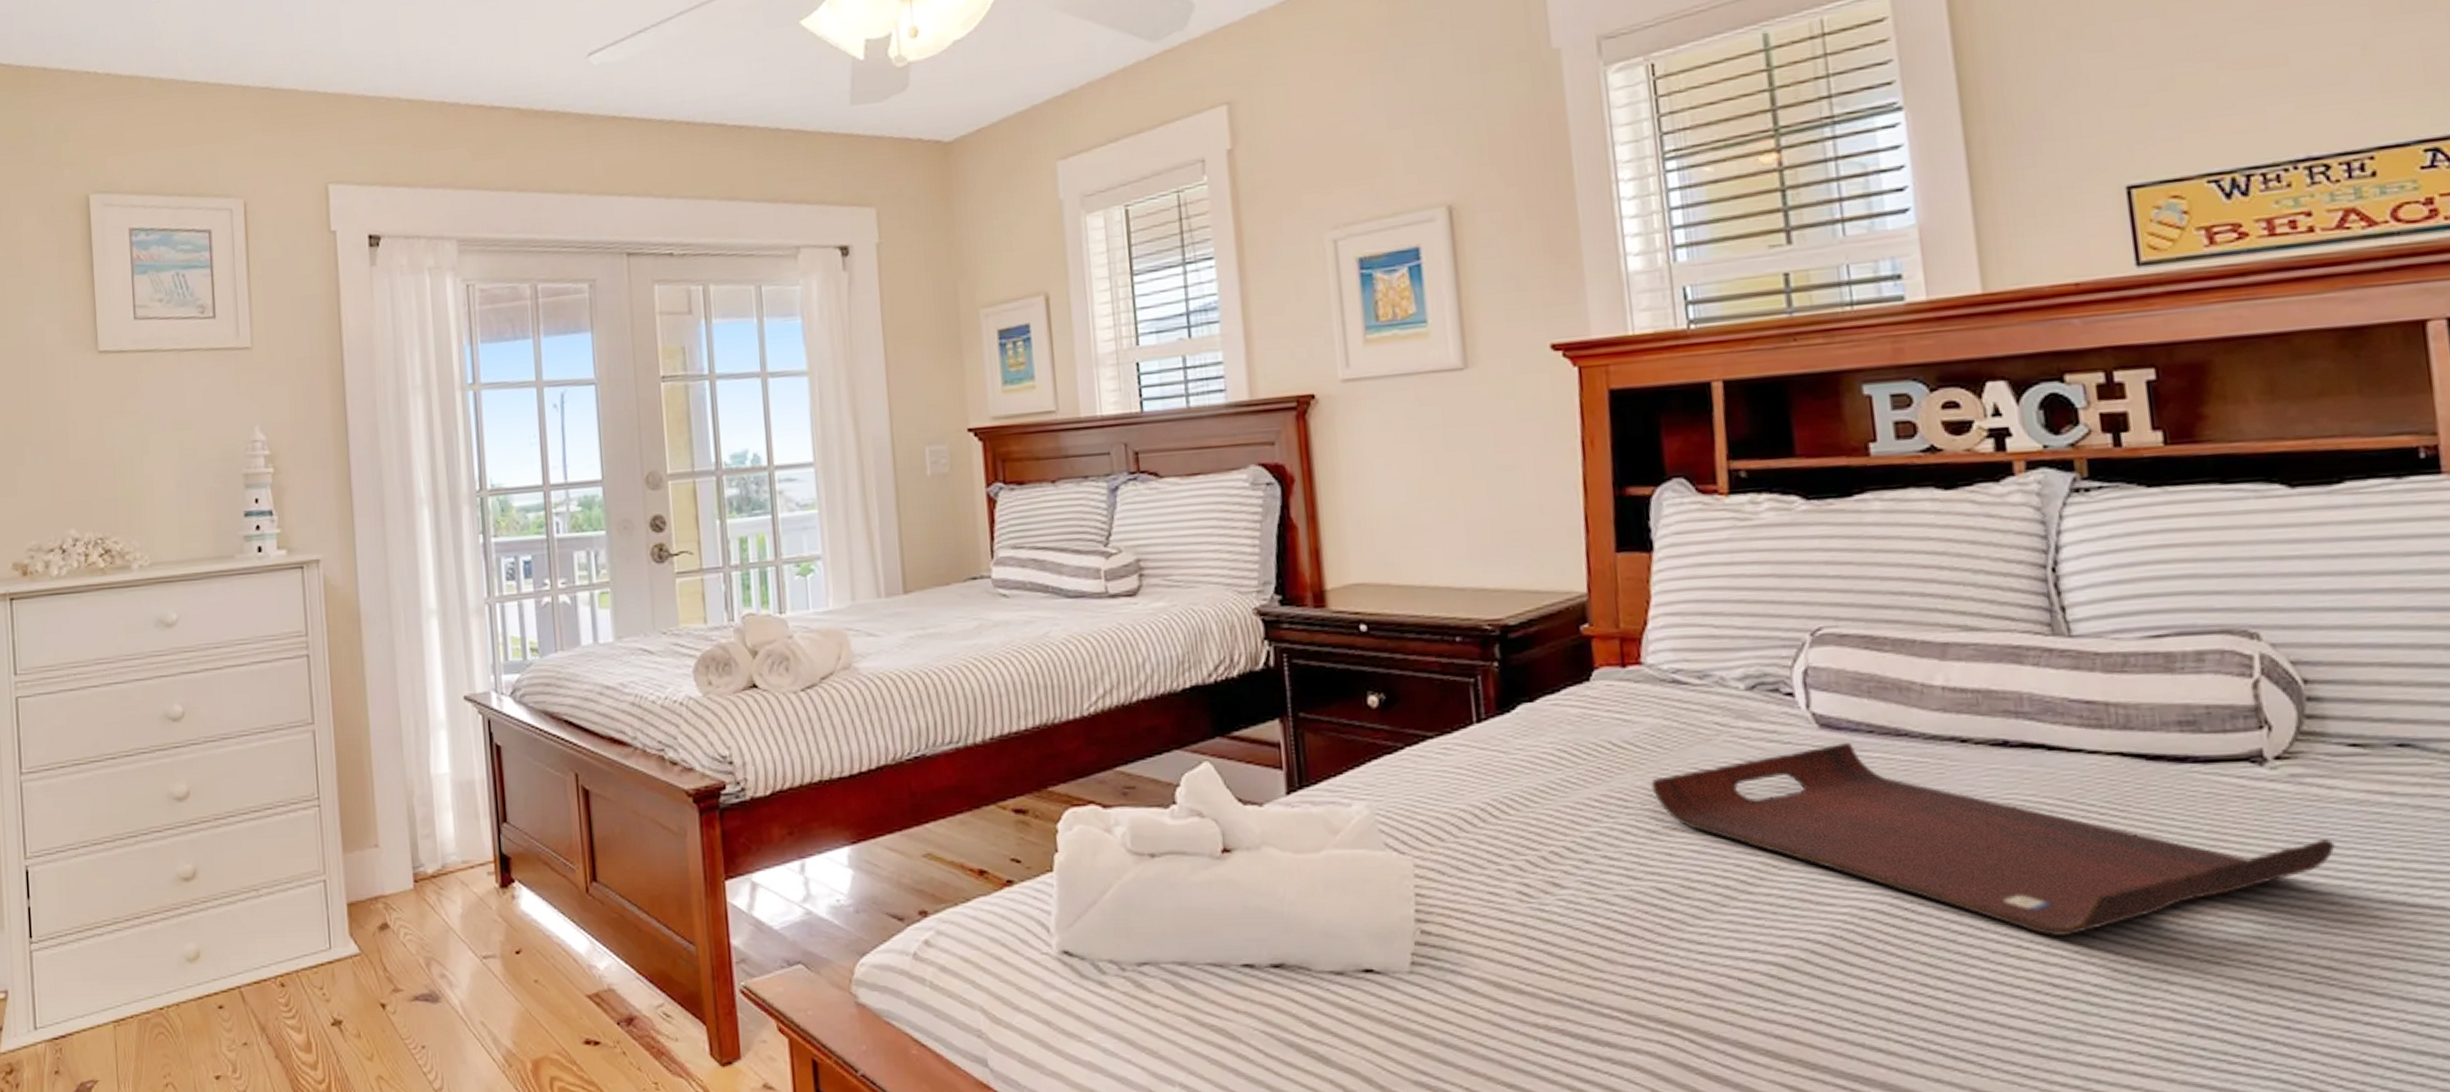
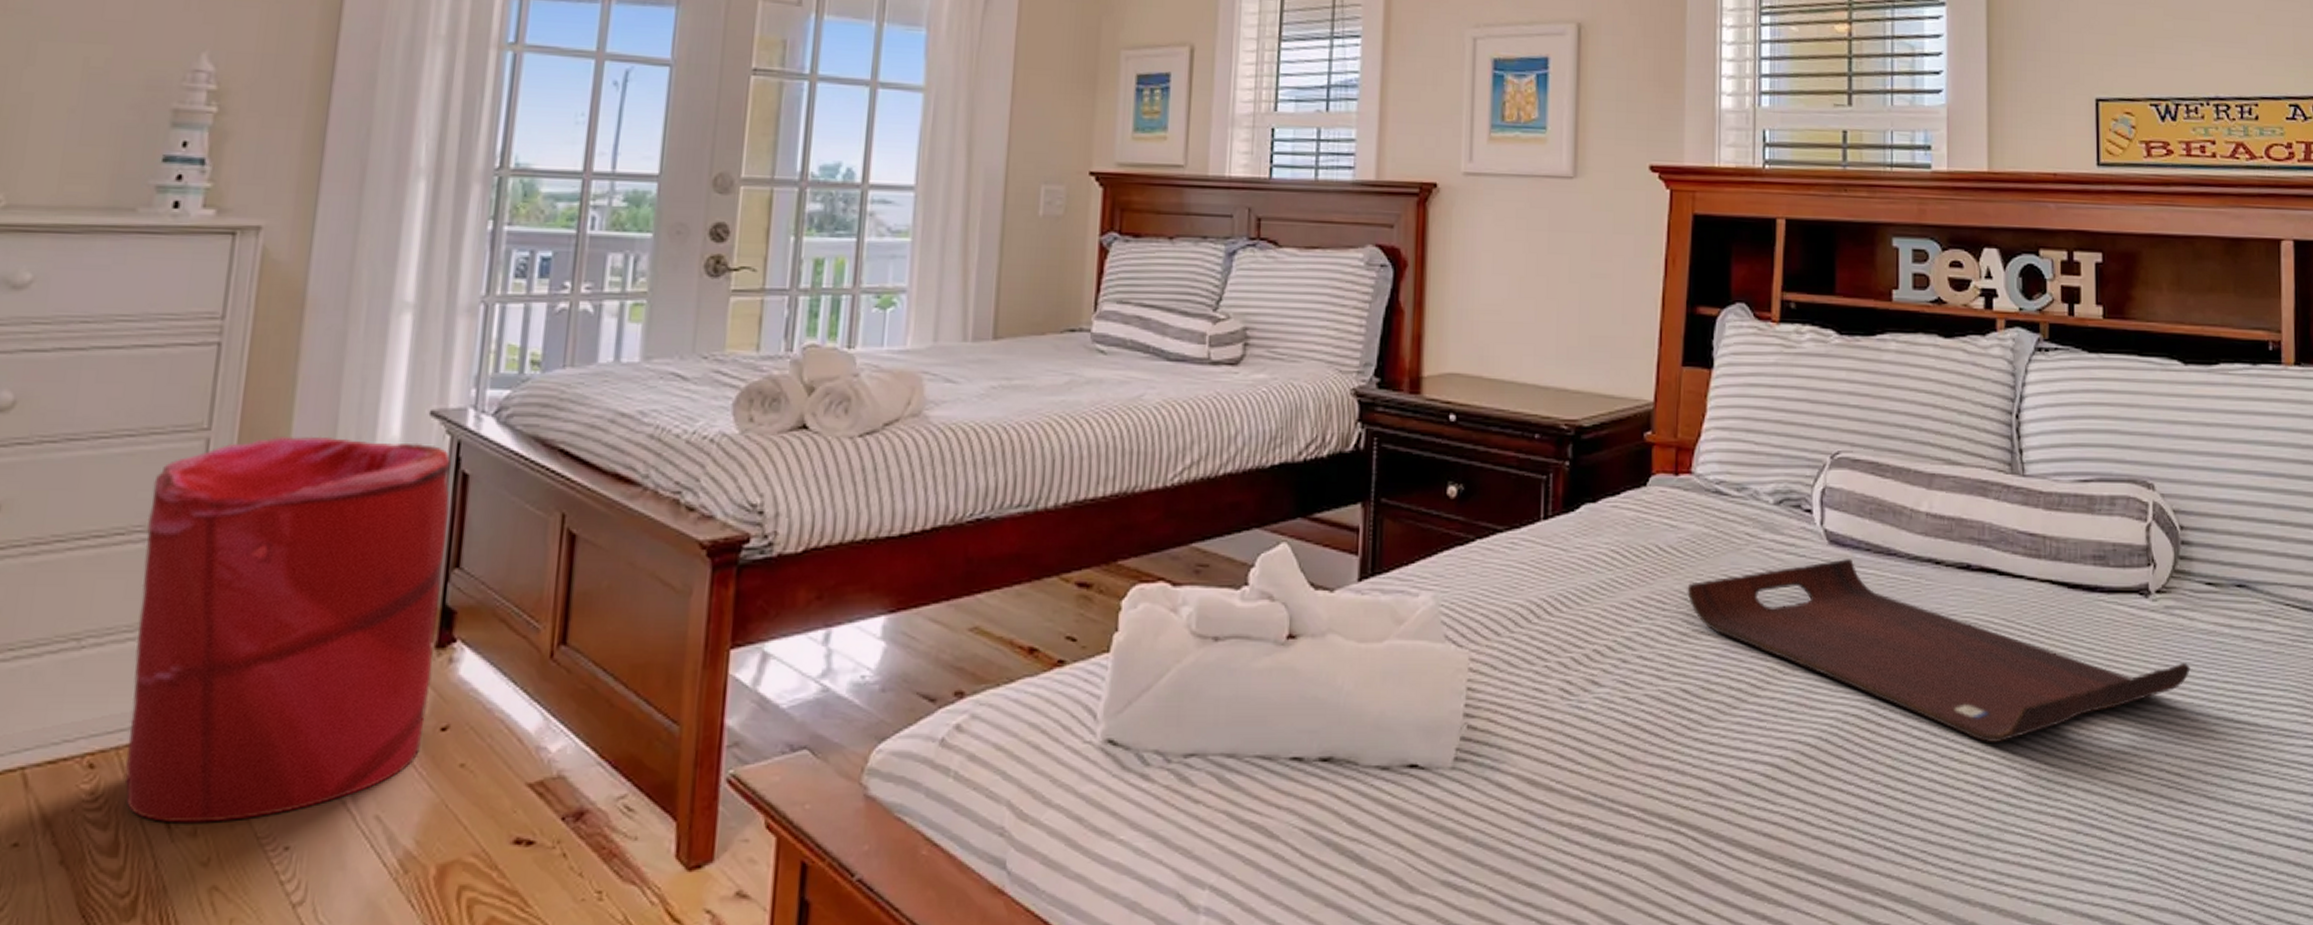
laundry hamper: none [284,722,503,1028] -> present [124,436,452,823]

